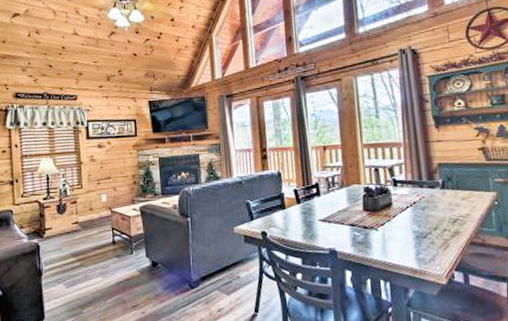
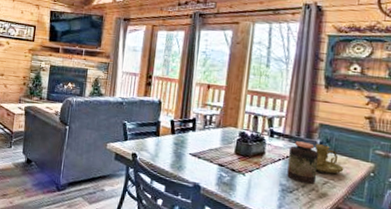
jar: none [415,184,446,225] -> present [287,141,318,184]
candle holder: none [438,183,470,211] -> present [315,144,344,174]

